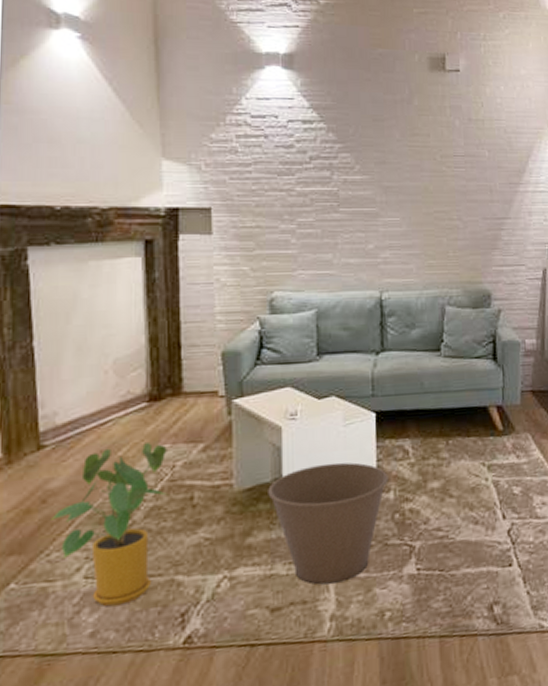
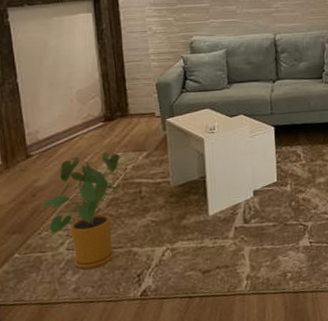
basket: present [268,462,388,585] -> none [196,164,286,254]

